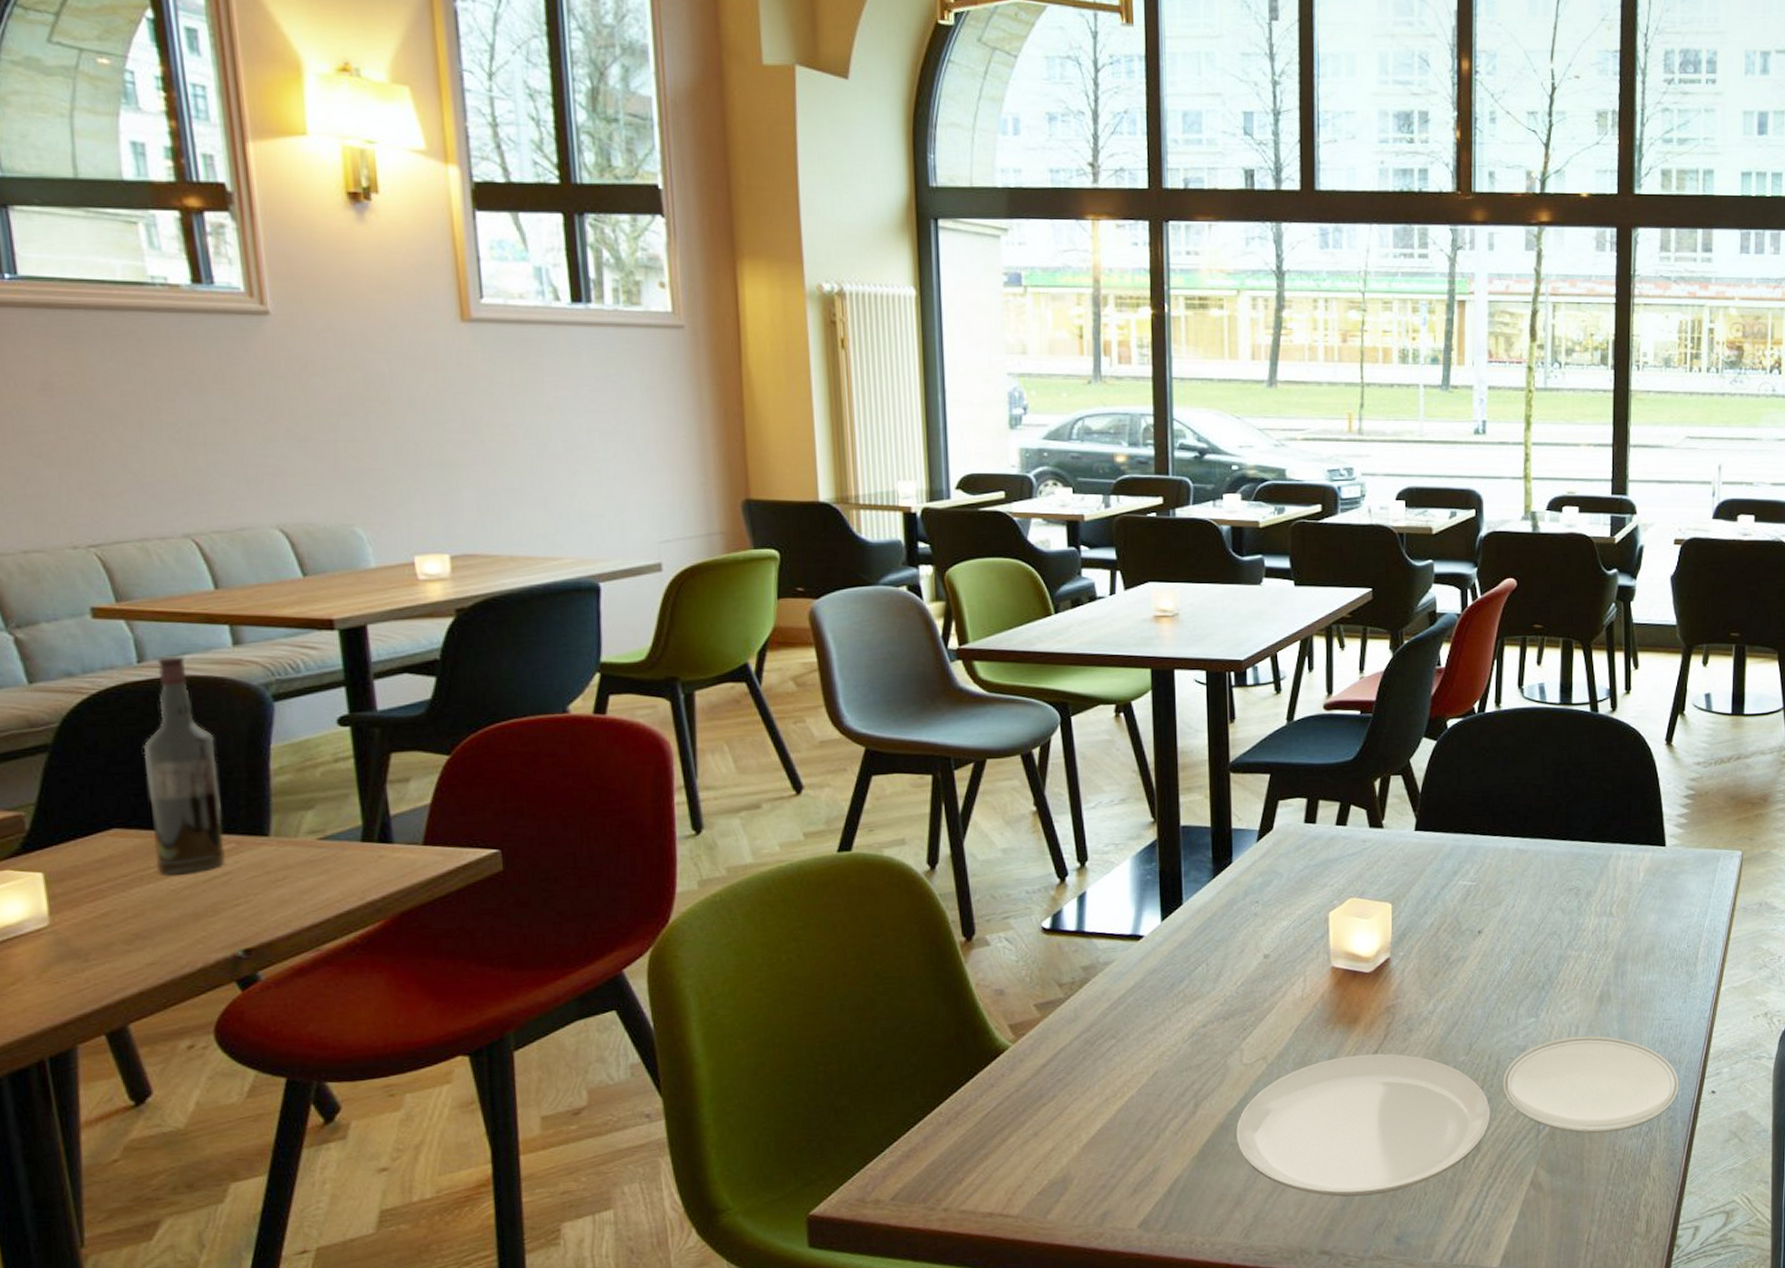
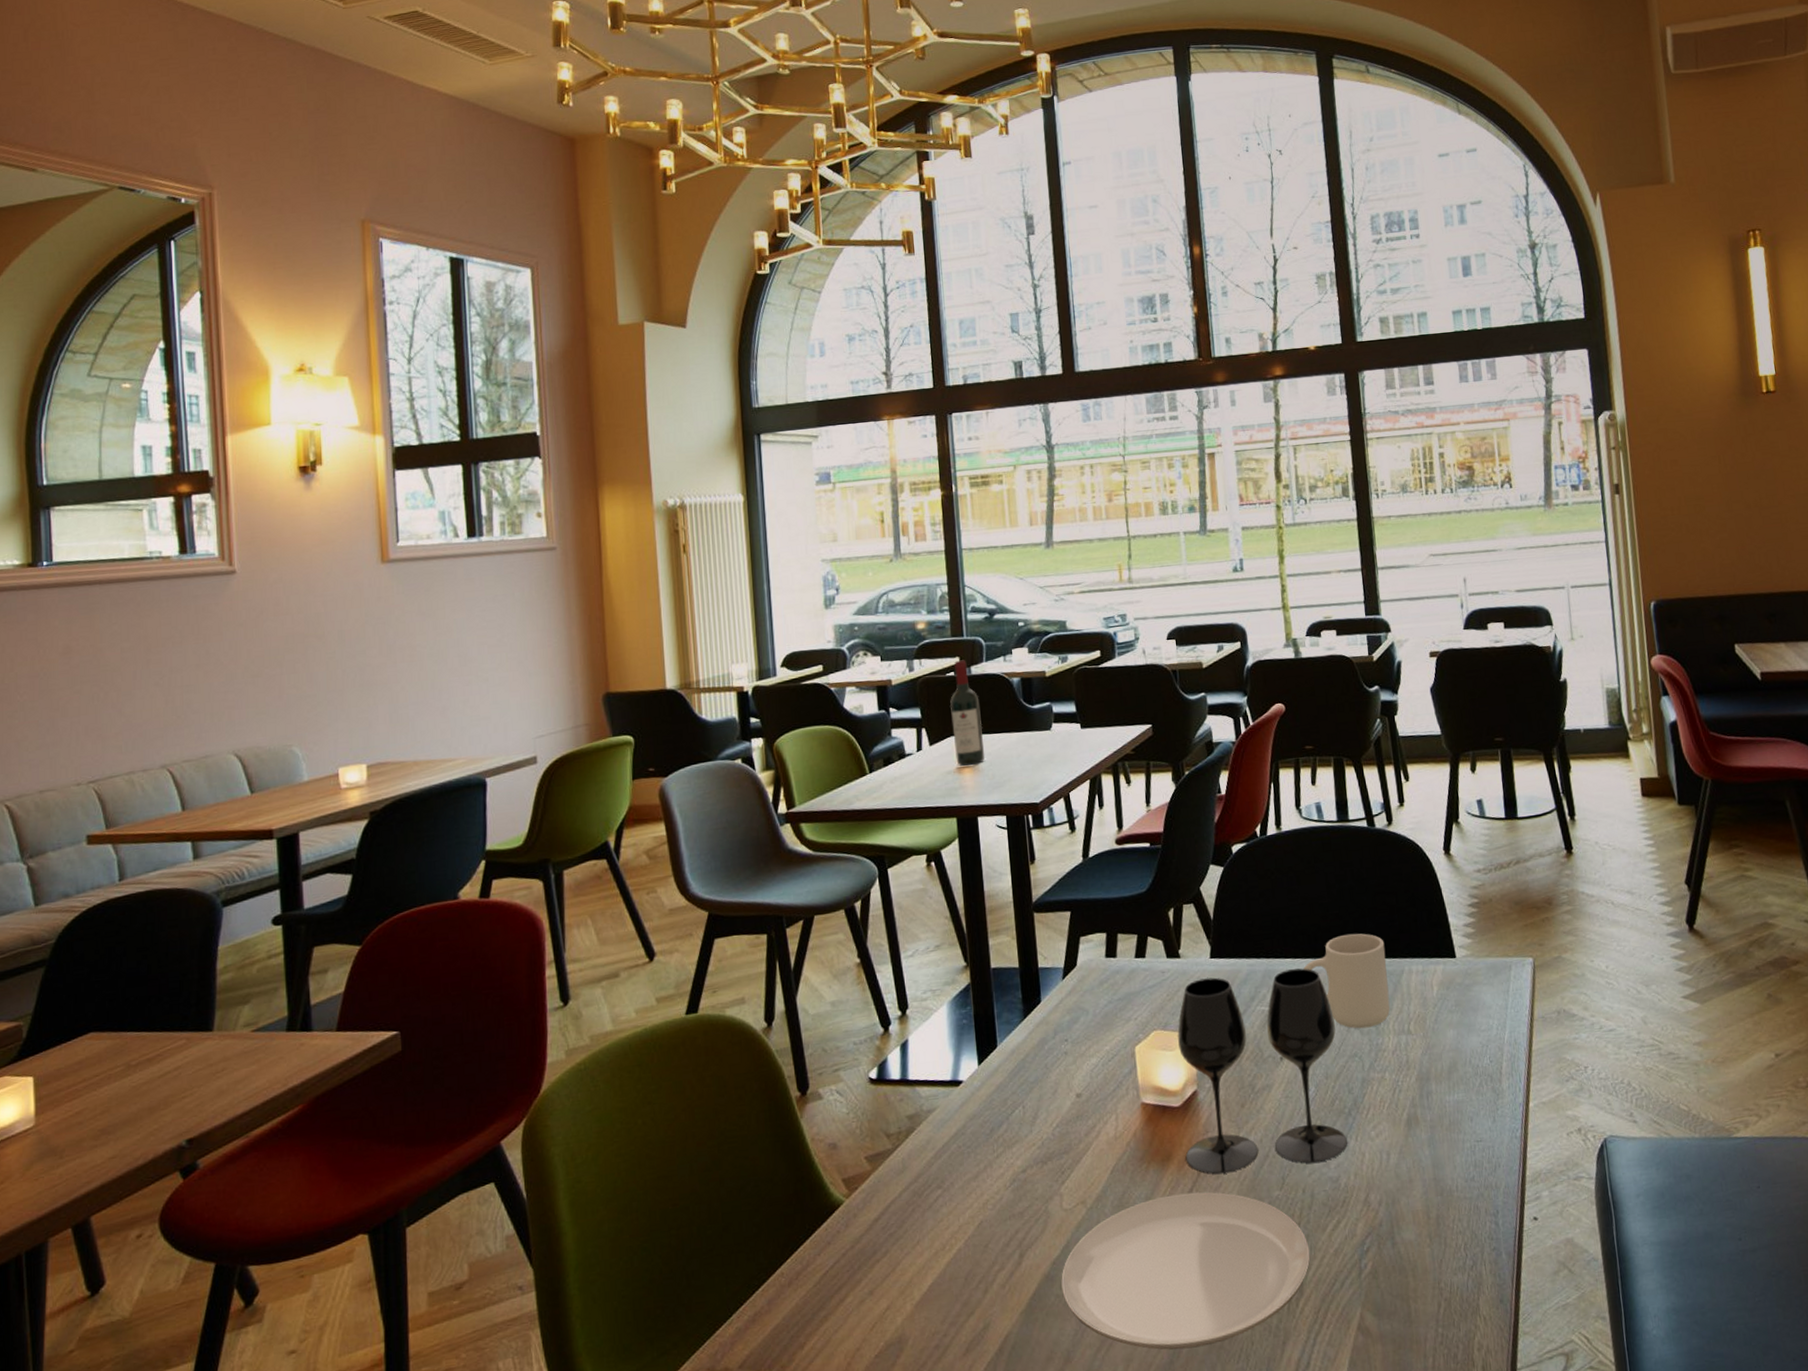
wine bottle: present [143,656,227,875] -> none [118,872,178,1073]
wine bottle: none [1150,501,1186,614] -> present [950,660,985,766]
wine glass: none [1373,846,1538,1038] -> present [1177,968,1347,1174]
plate: present [1502,1036,1680,1134] -> none [1319,1162,1500,1270]
cup: none [1510,816,1596,909] -> present [1303,933,1390,1029]

